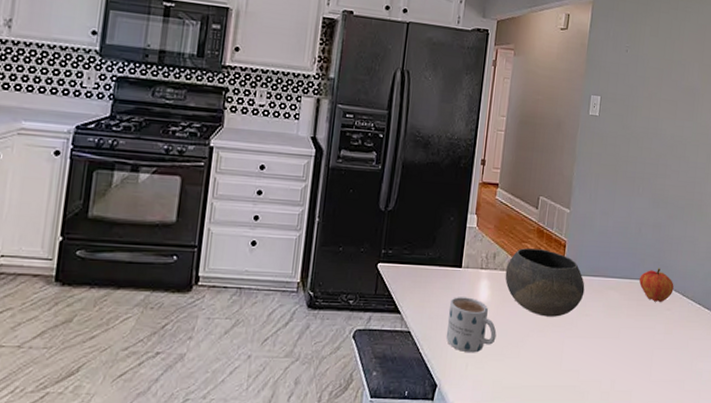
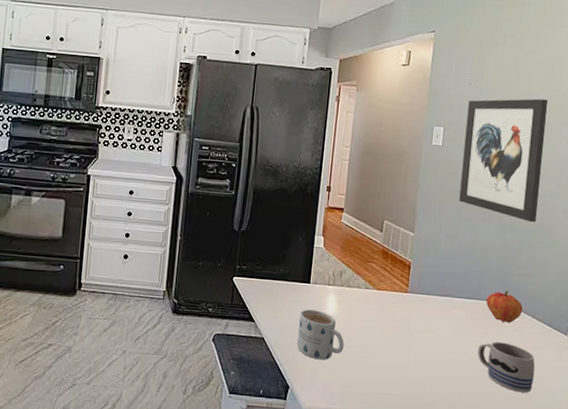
bowl: present [505,248,585,317] -> none [351,267,430,332]
wall art: none [614,68,700,197] -> present [459,98,549,223]
mug: none [630,323,685,375] -> present [477,342,535,393]

